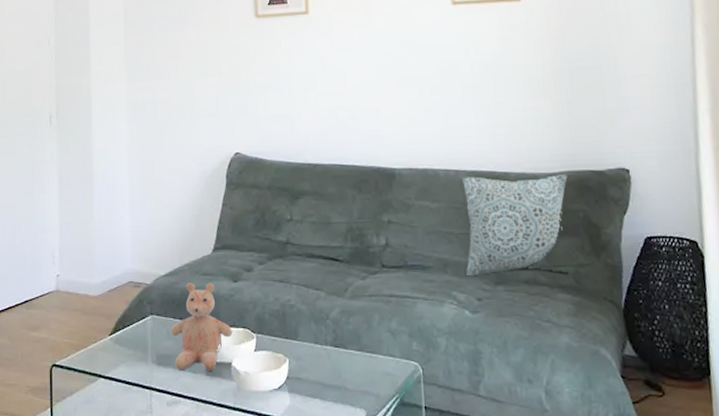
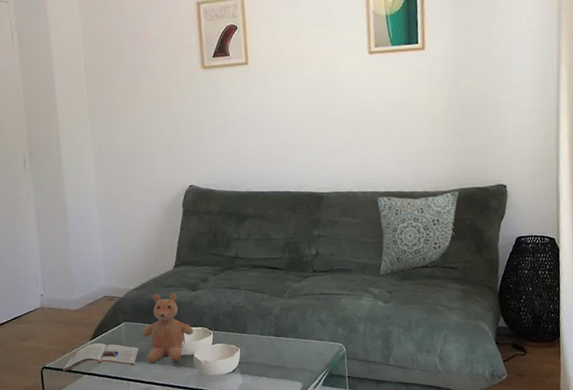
magazine: none [75,338,166,374] -> present [62,342,139,373]

